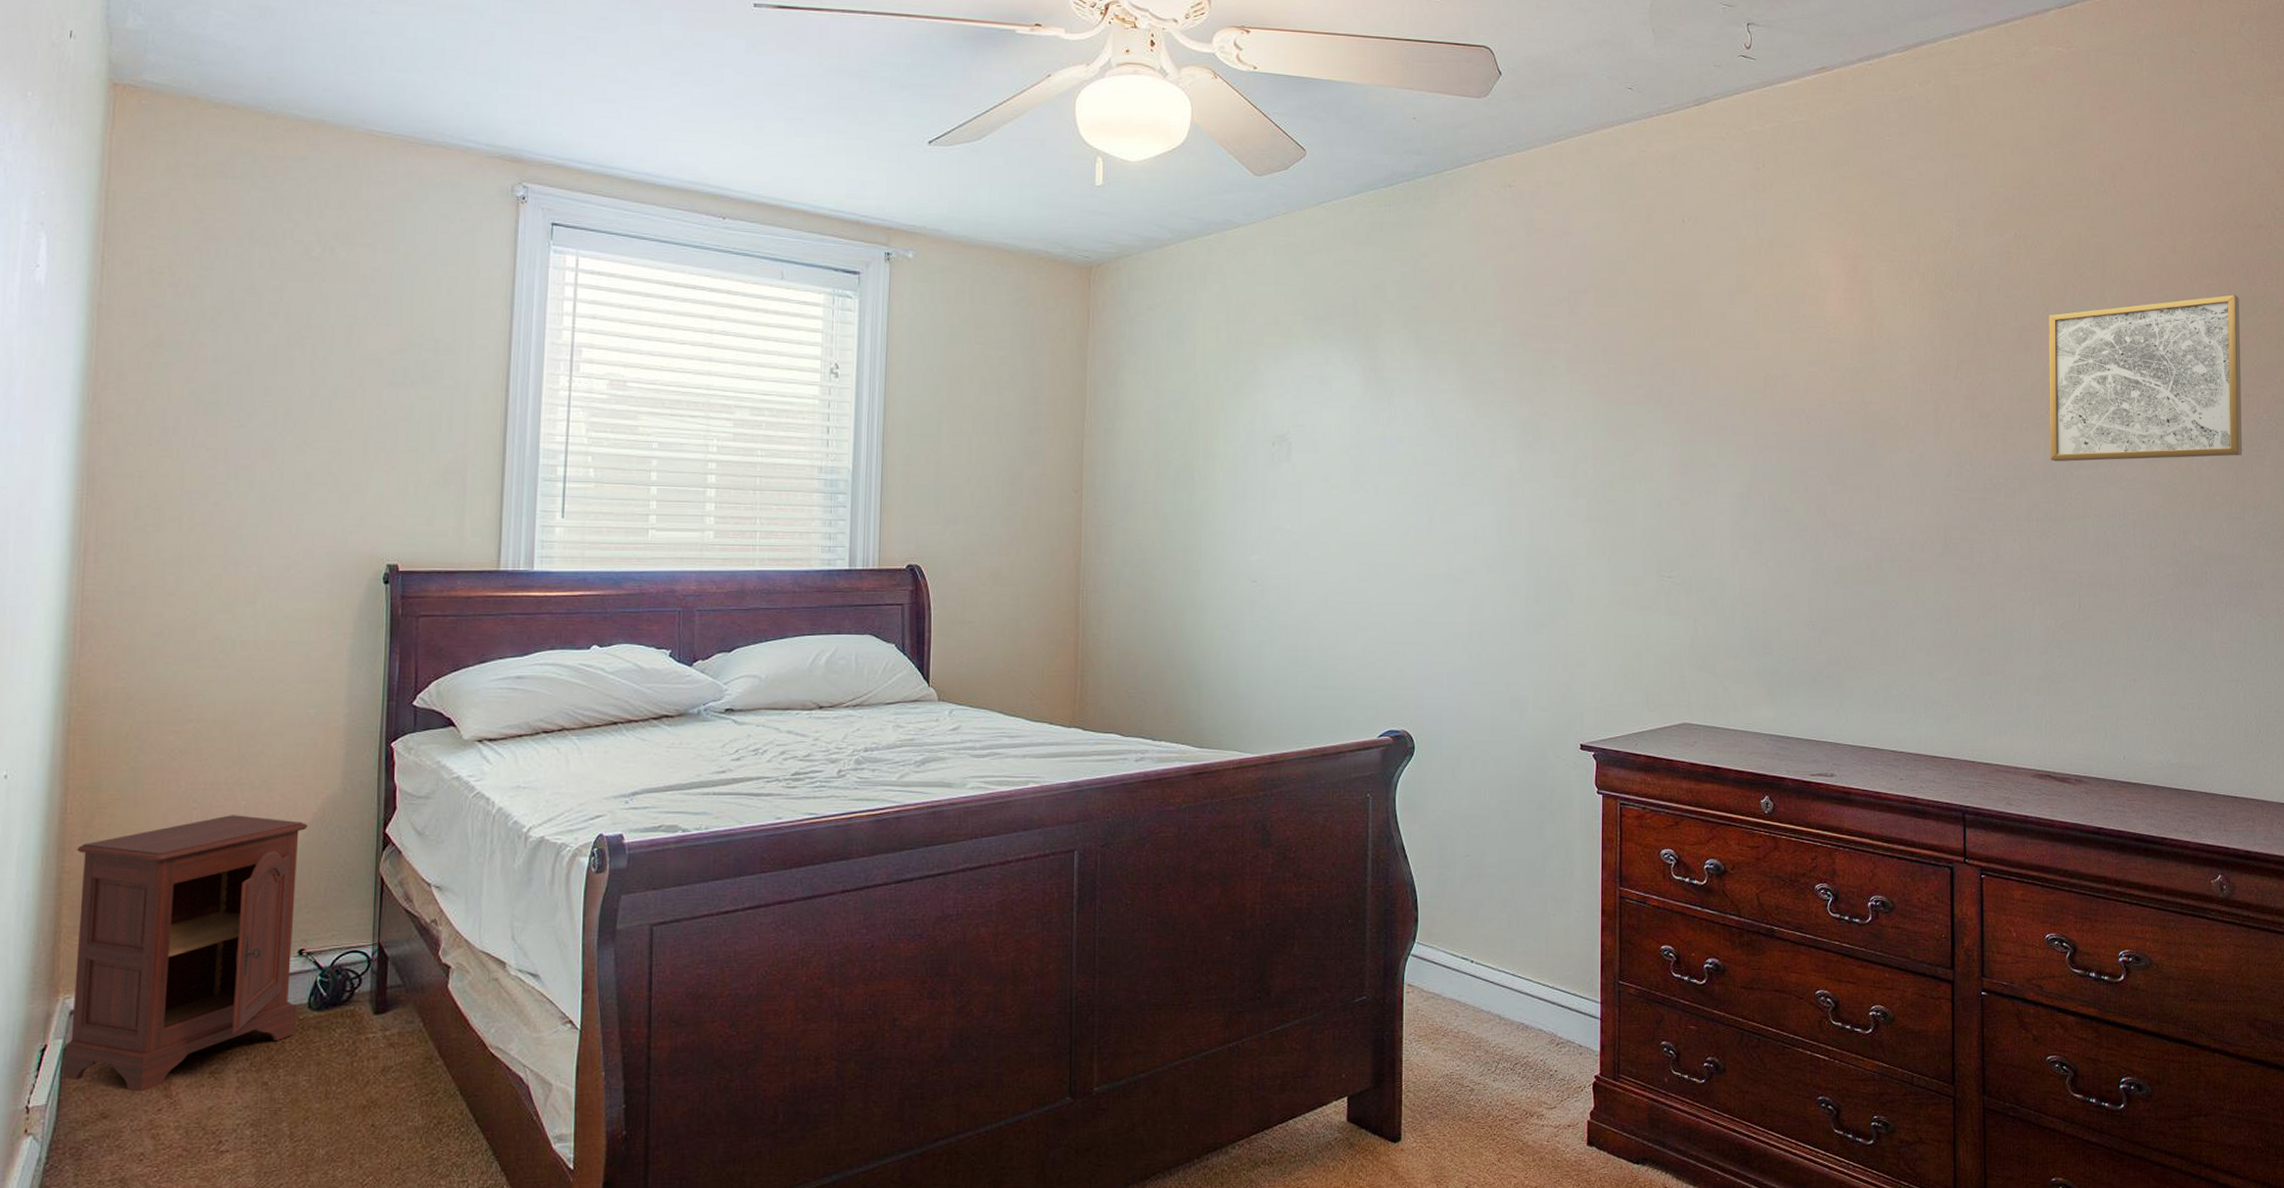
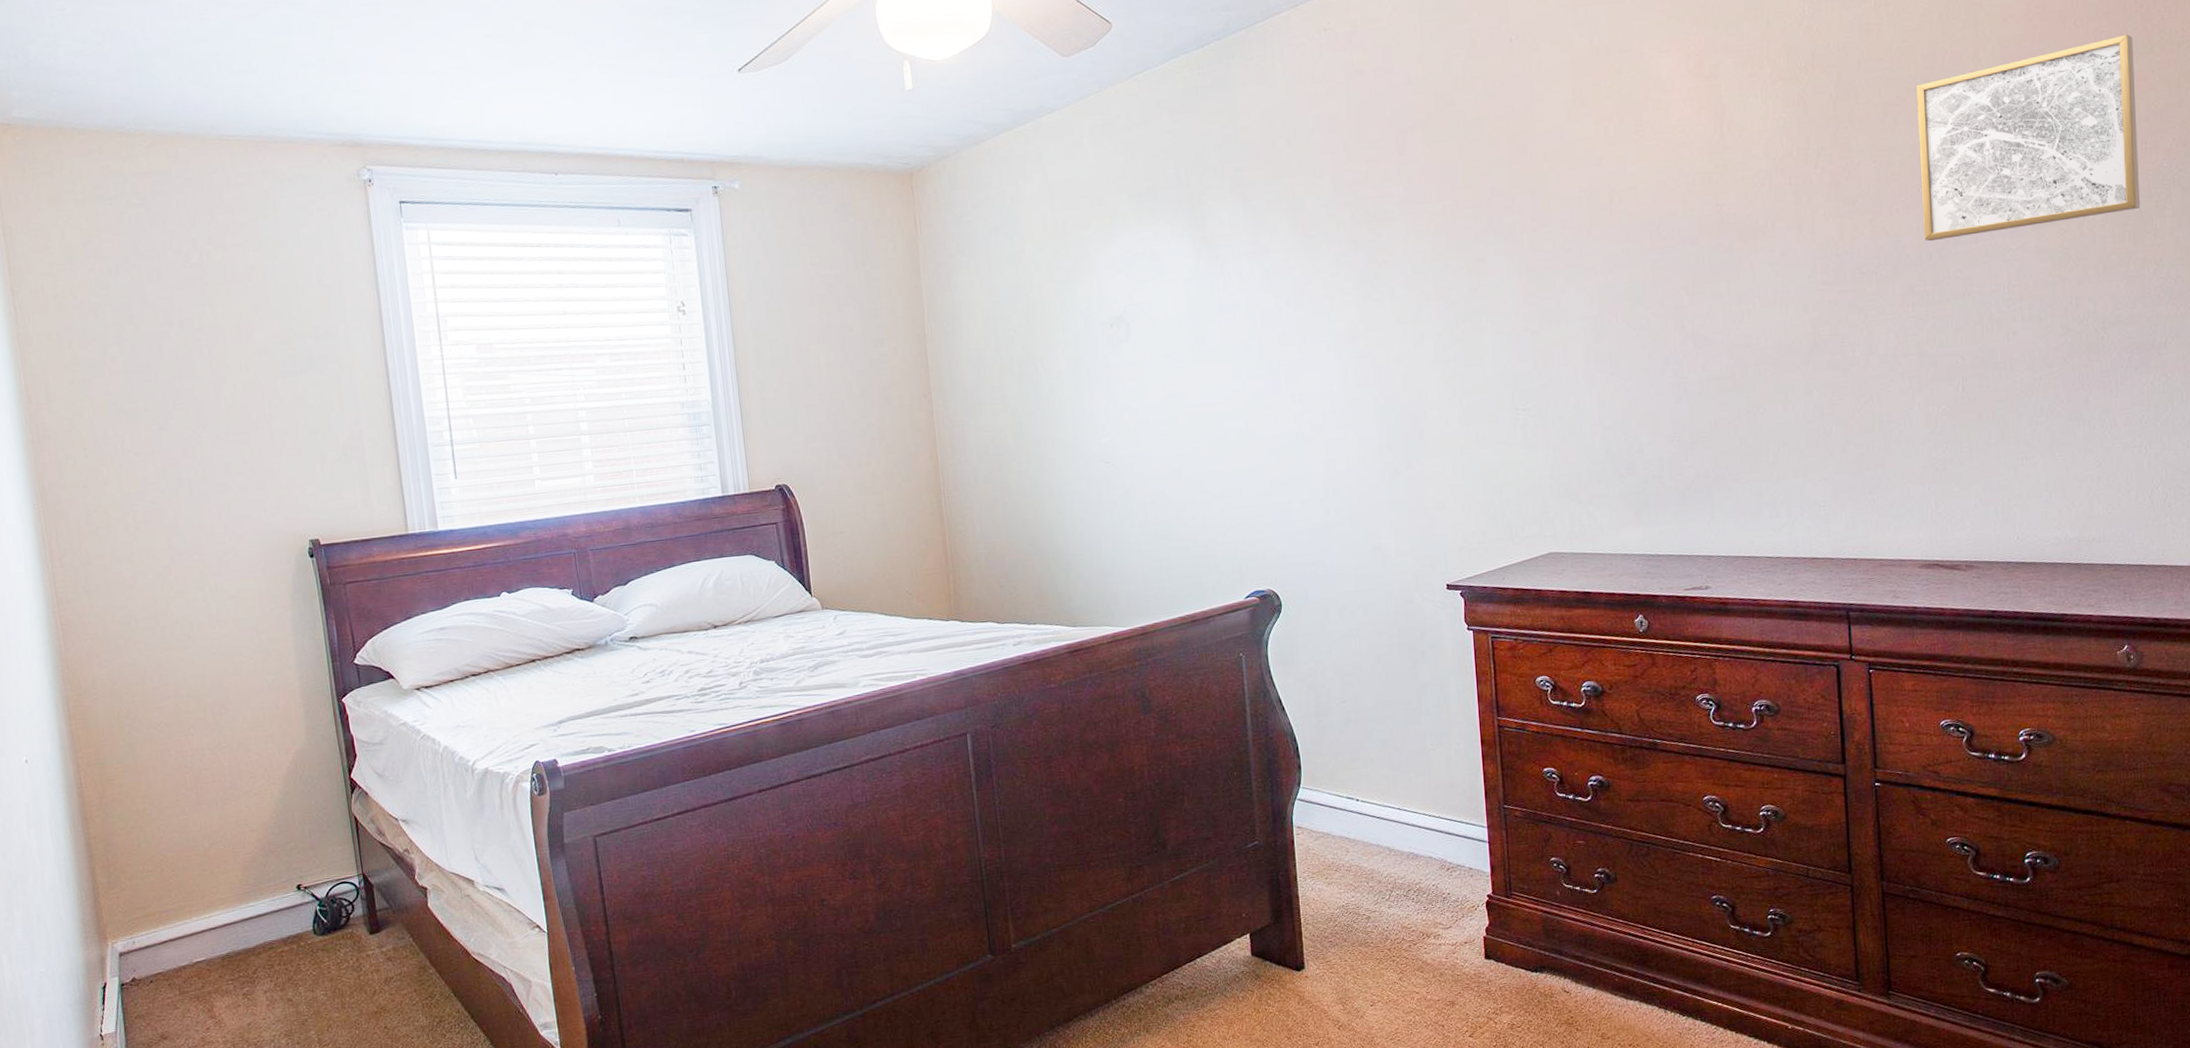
nightstand: present [63,815,308,1092] -> none [97,774,307,1016]

